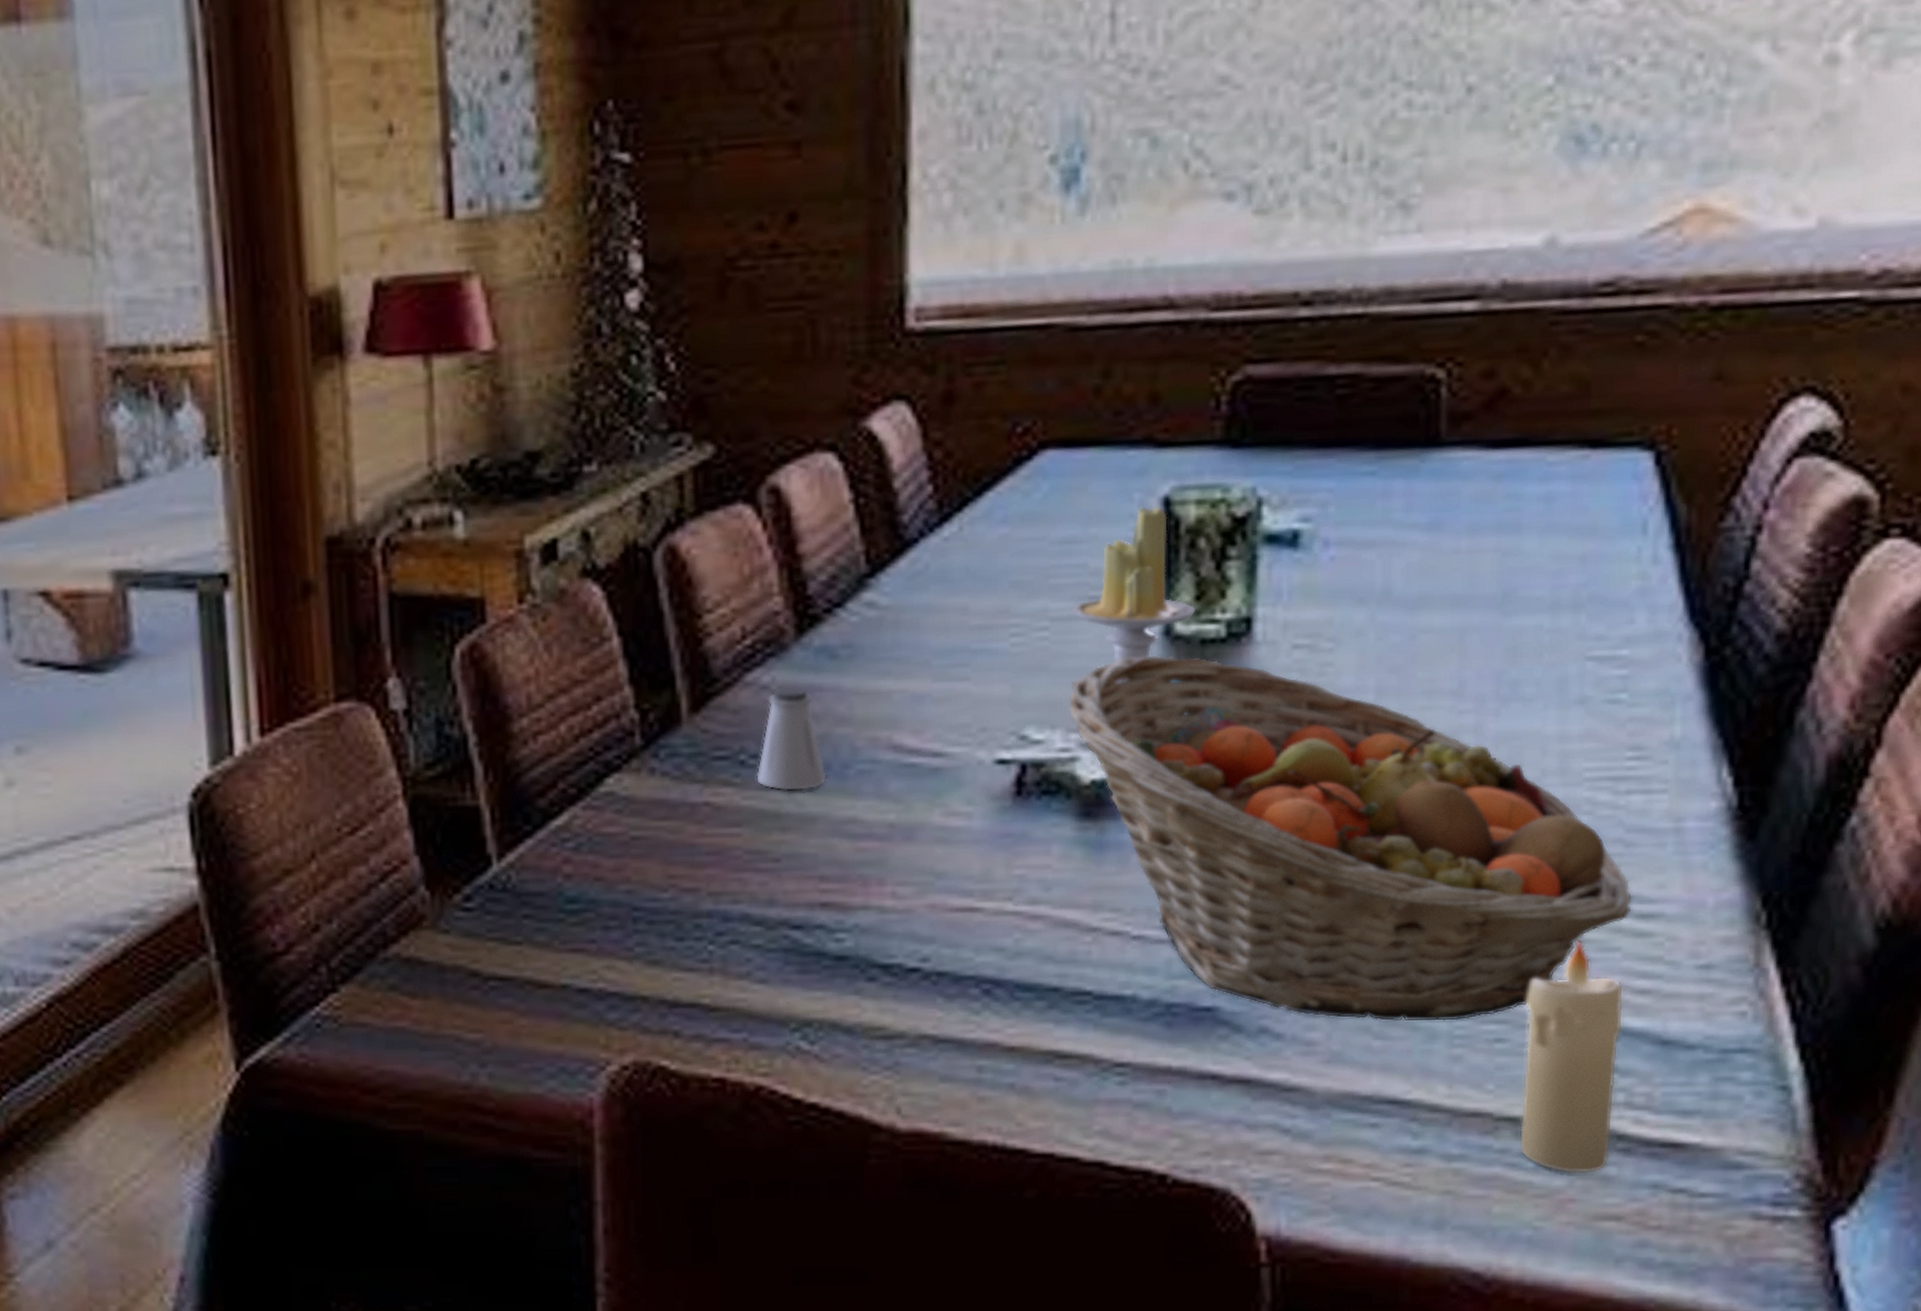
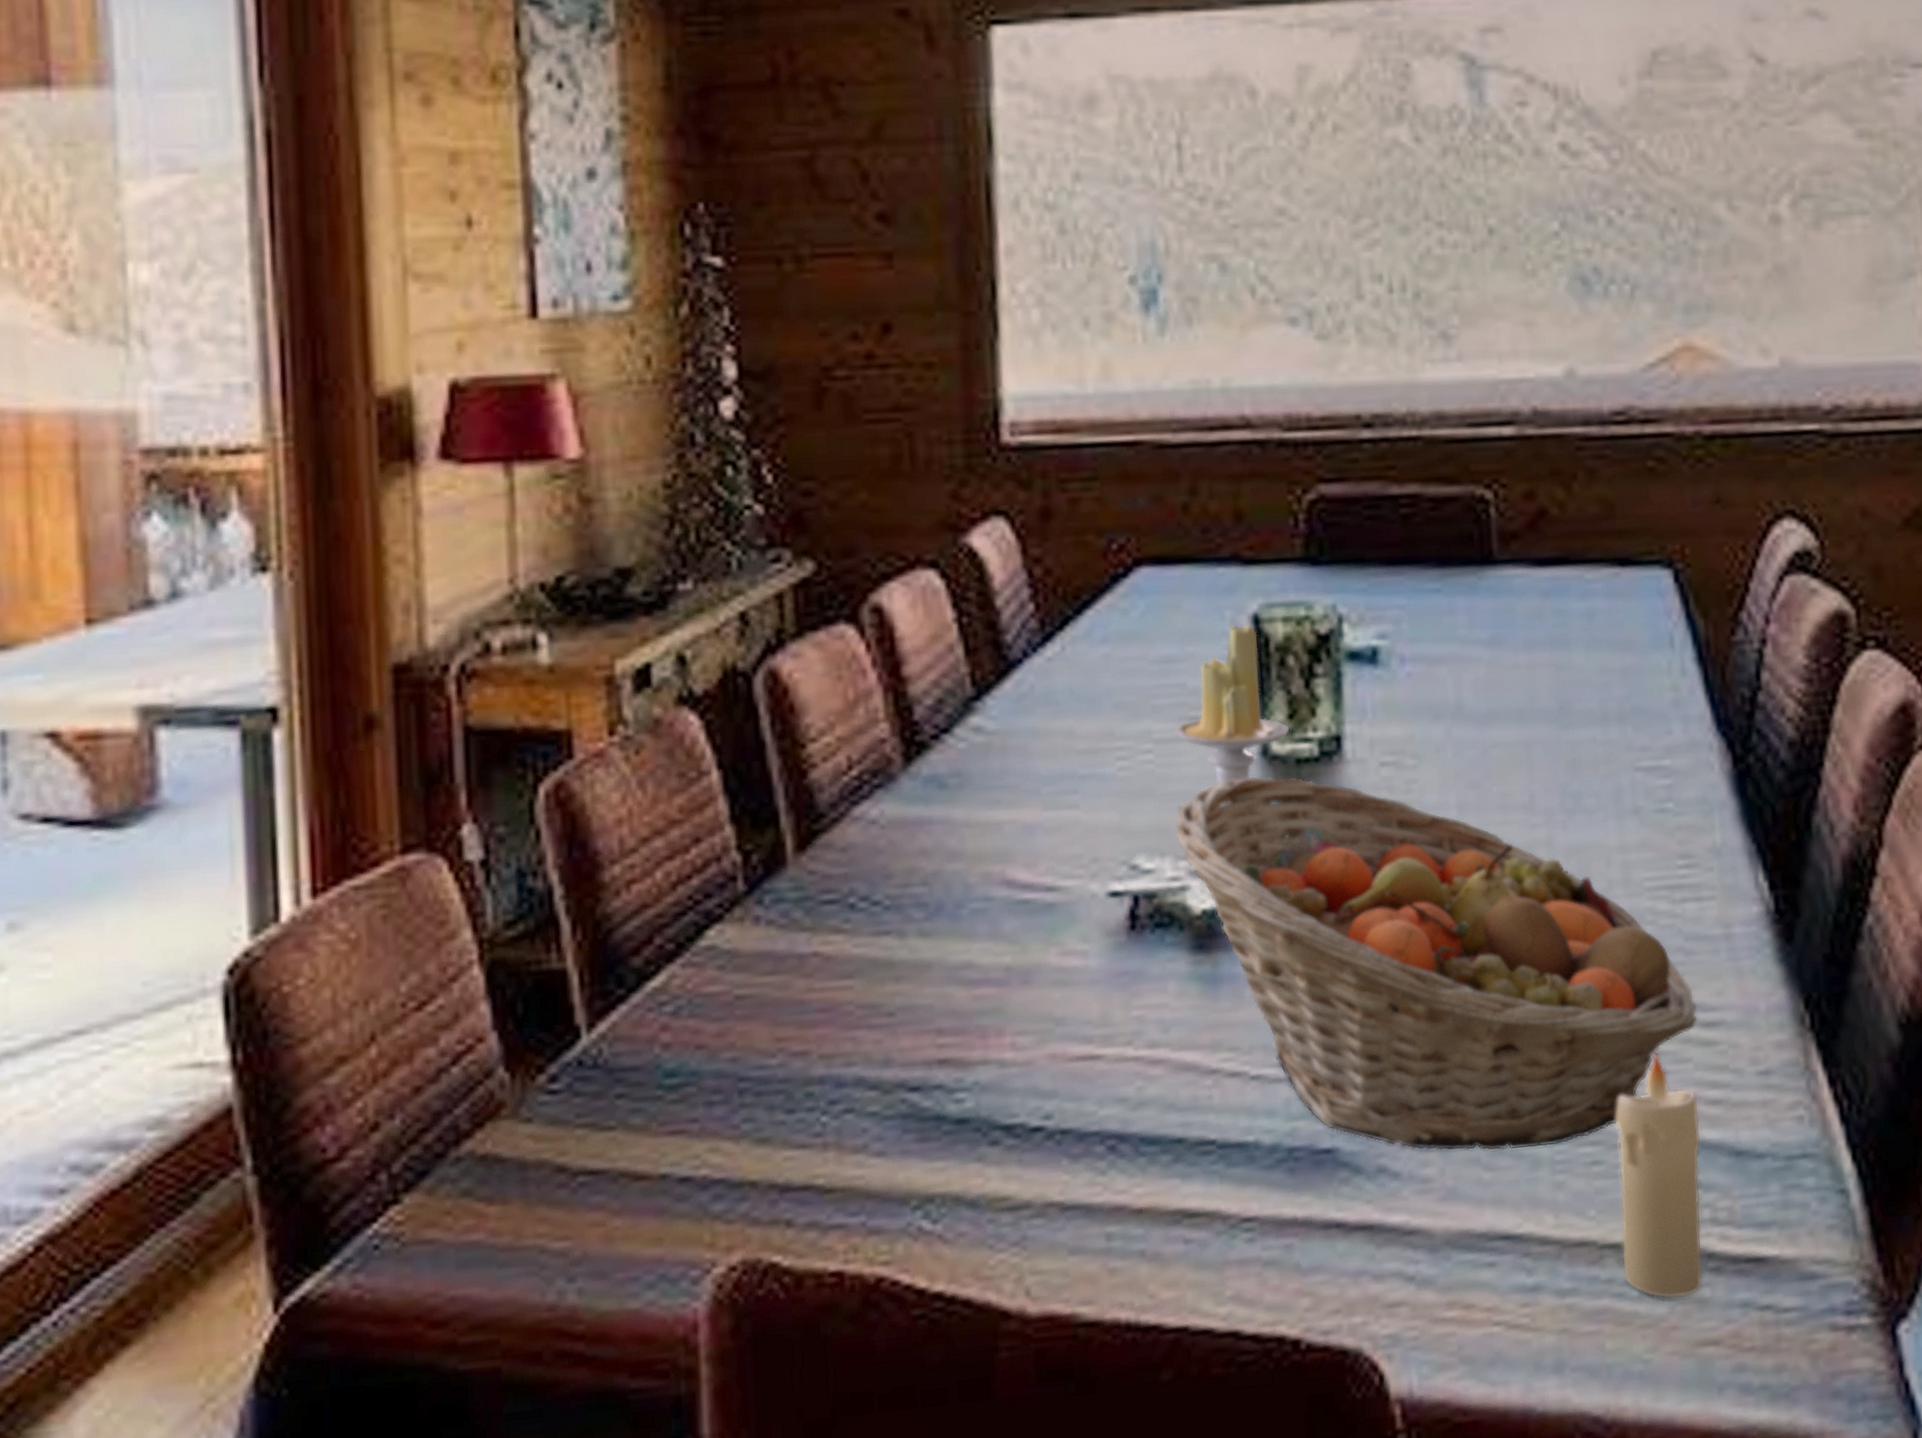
saltshaker: present [756,685,827,791] -> none [867,819,940,936]

